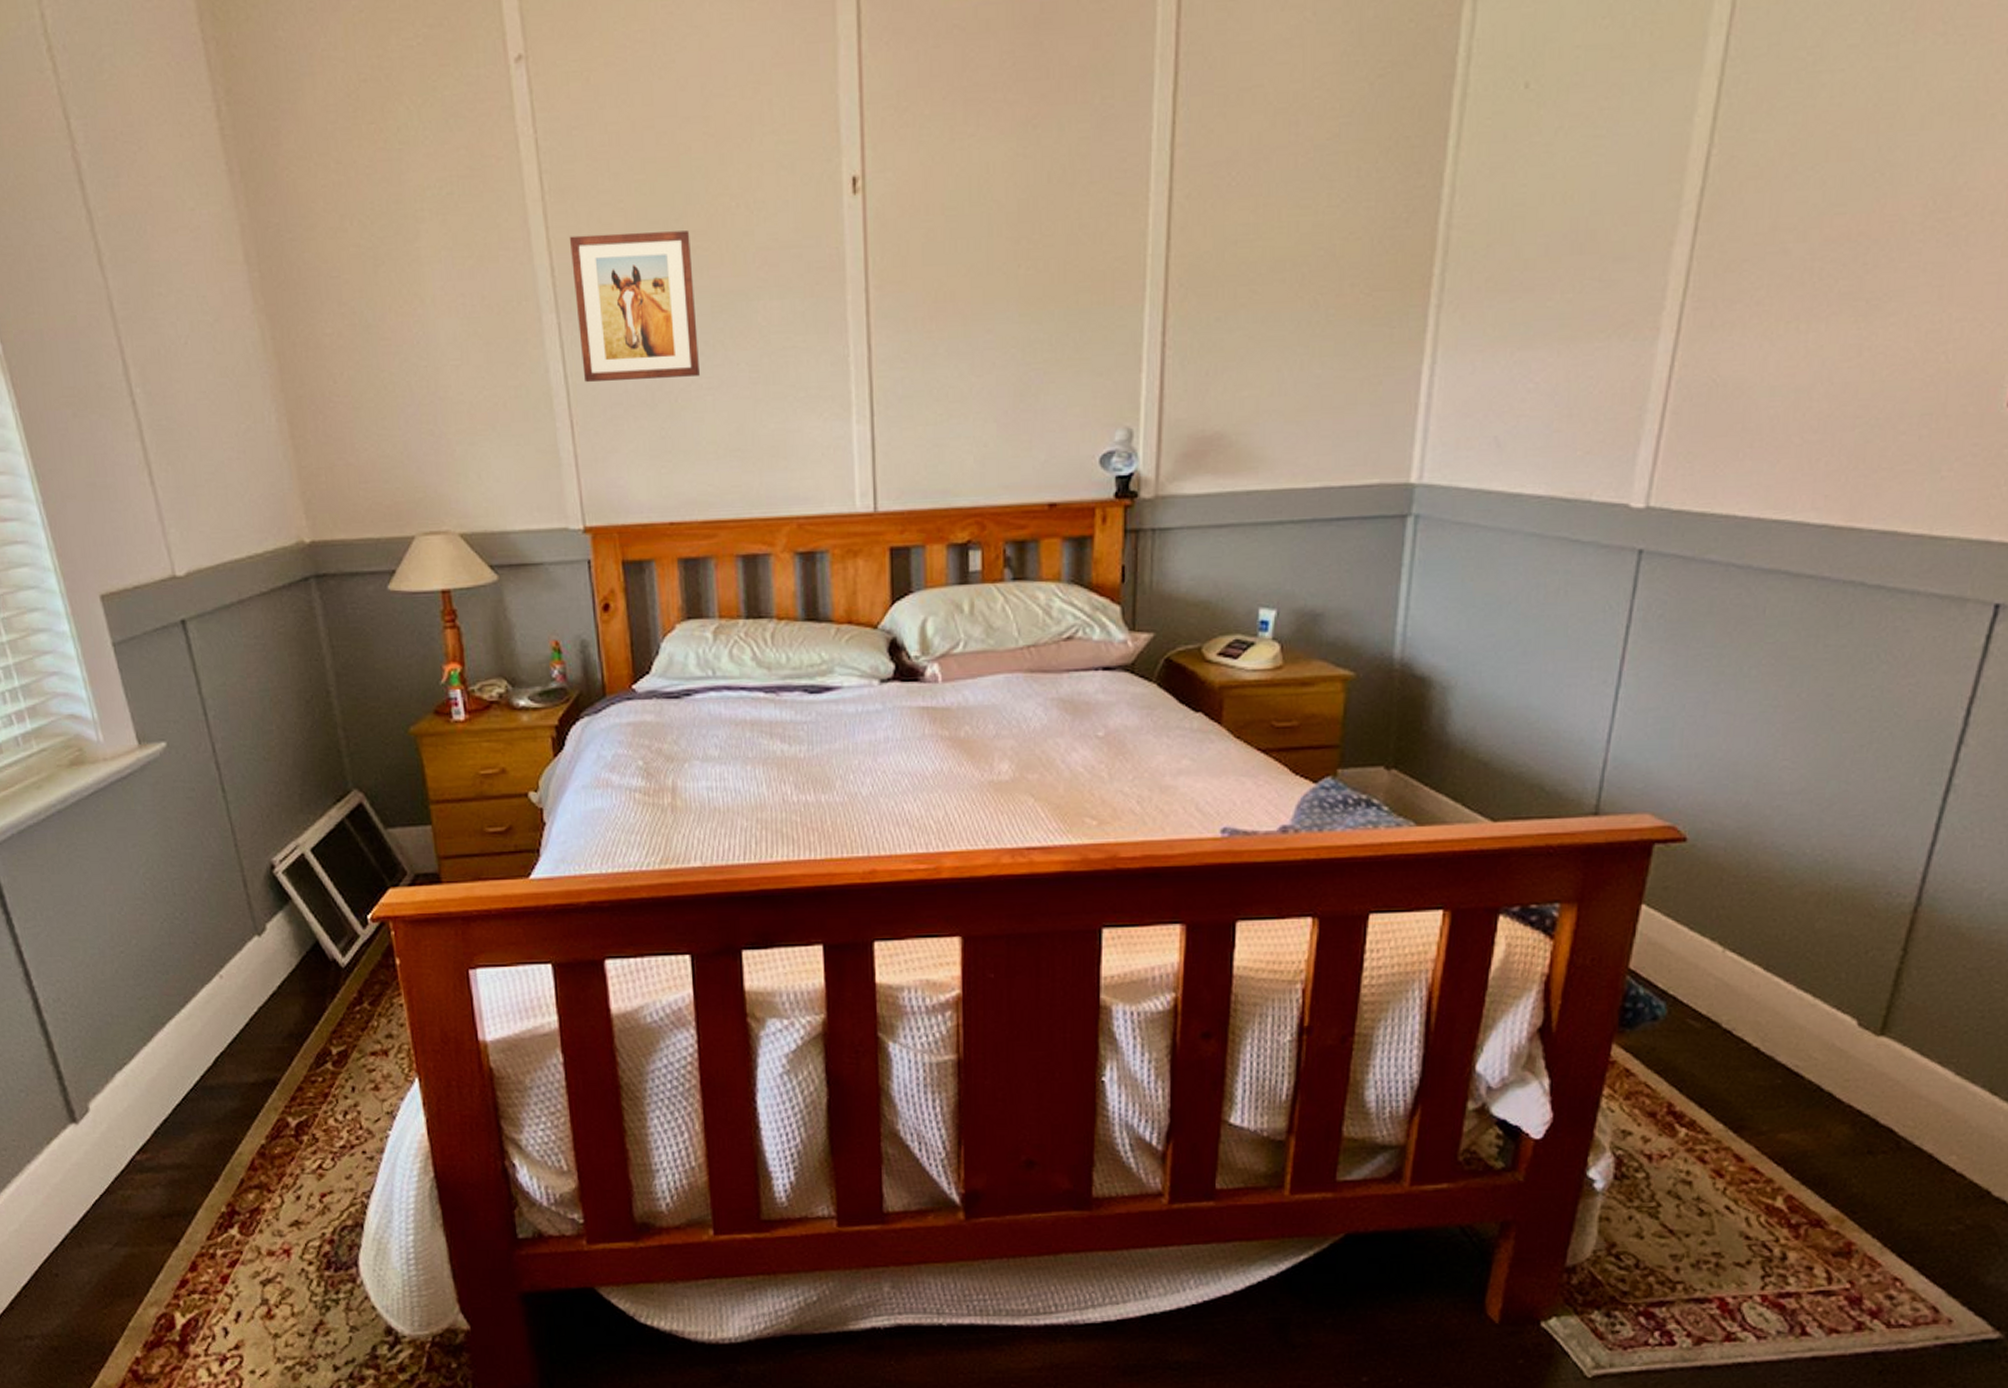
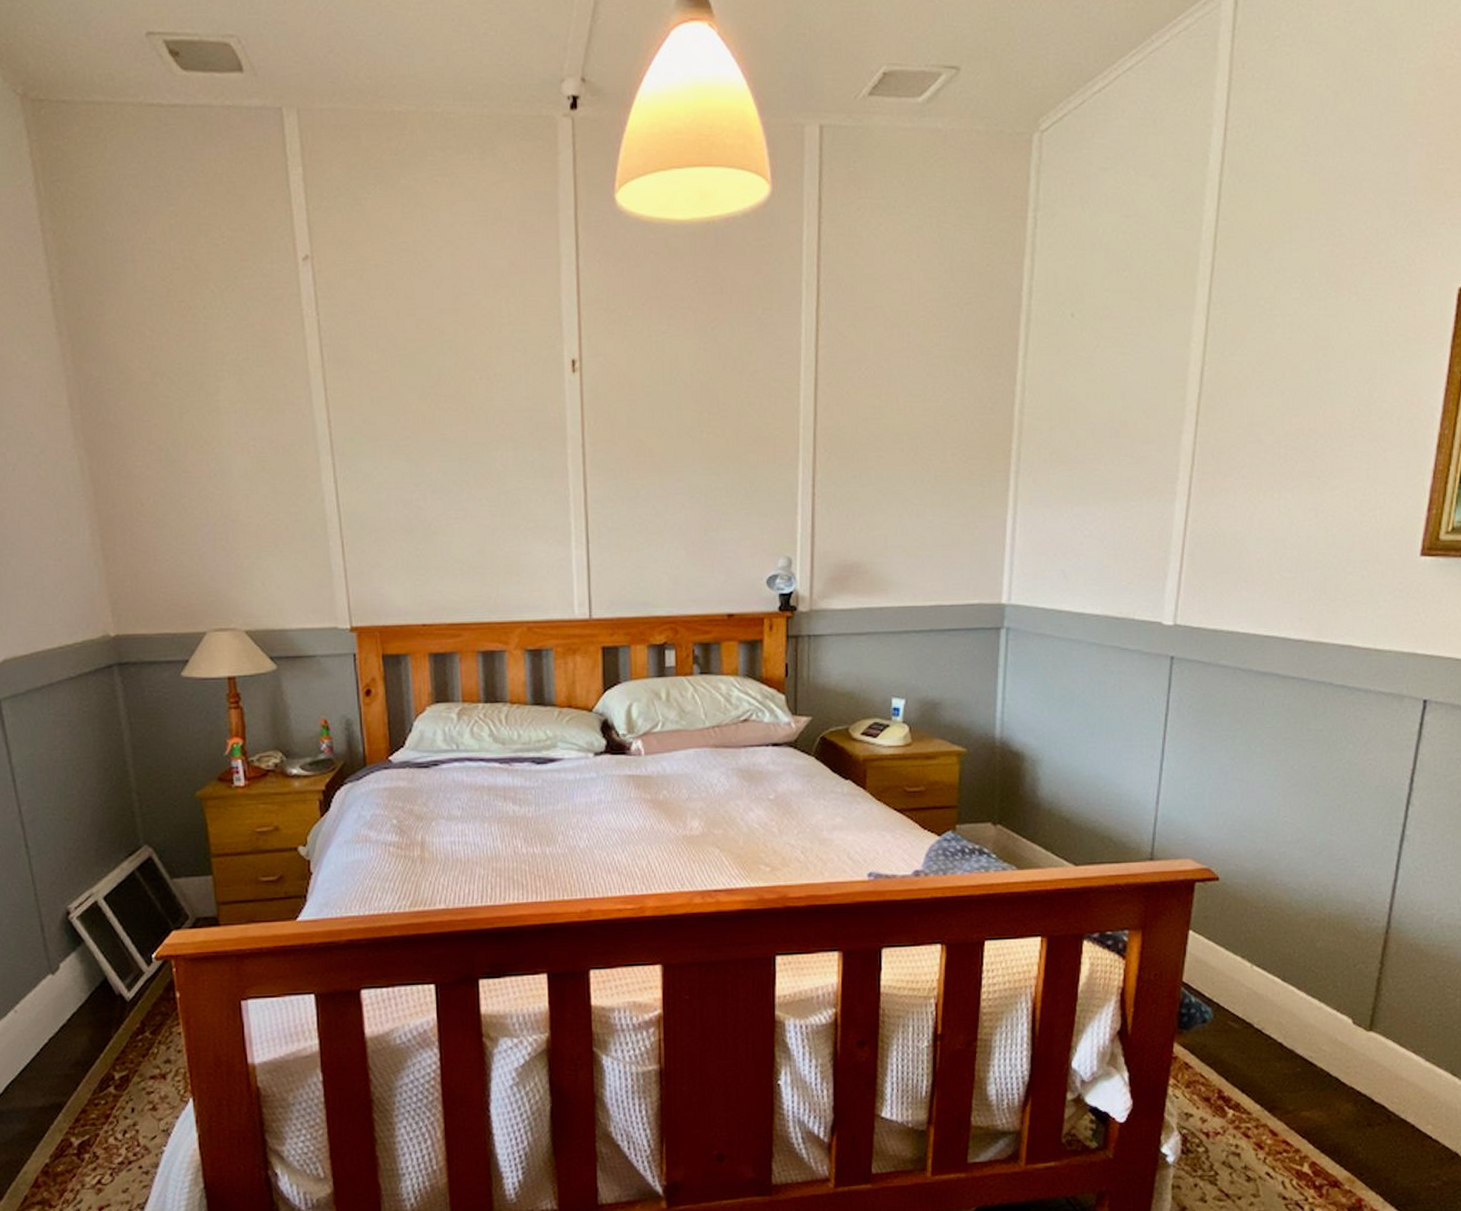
wall art: present [569,230,700,383] -> none [343,395,449,512]

